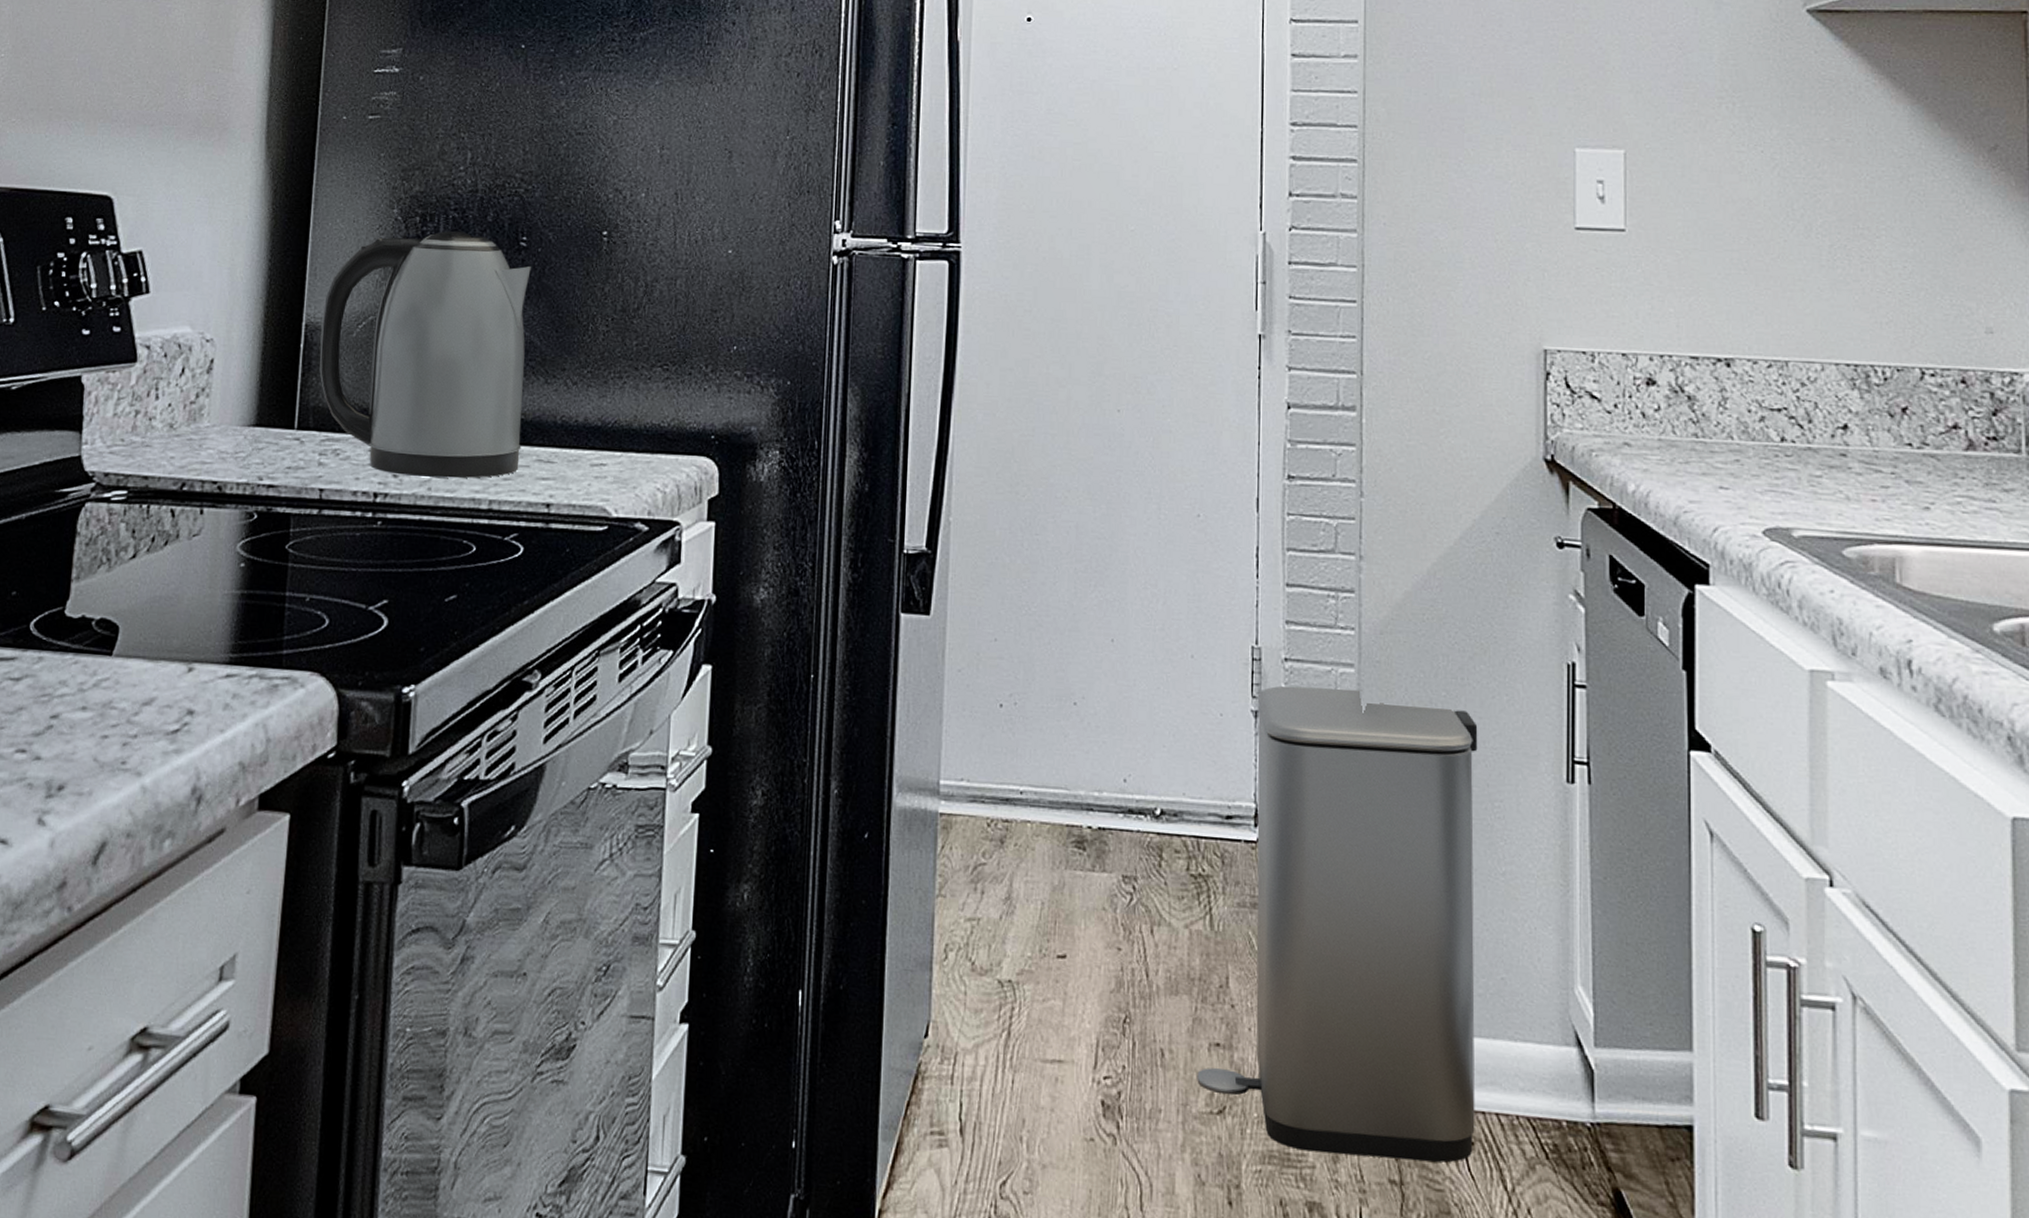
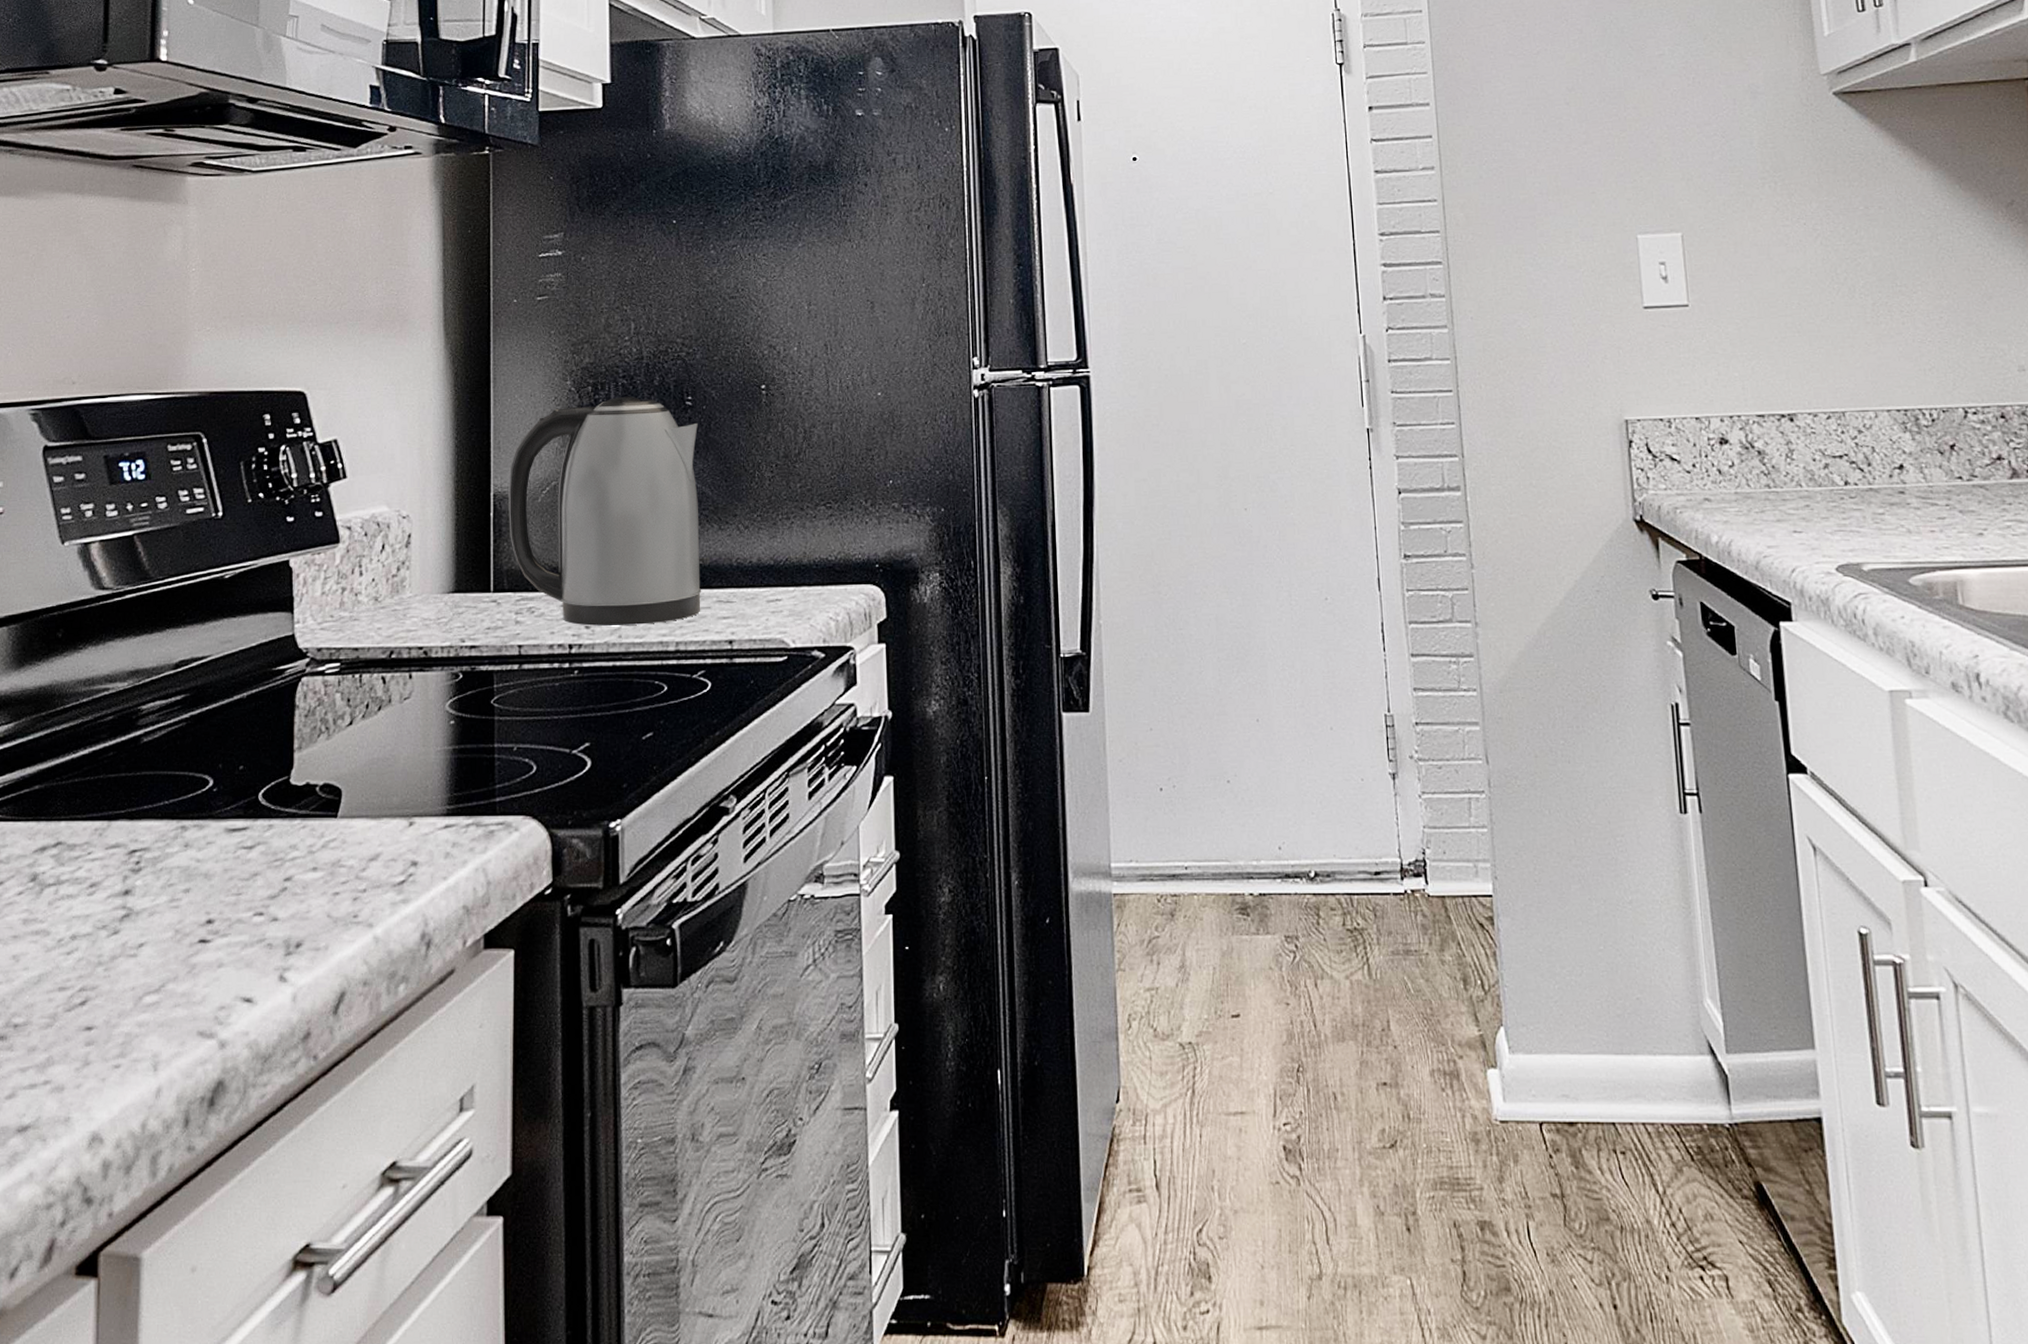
pedal bin: present [1197,685,1478,1163] -> none [1368,745,1625,1175]

